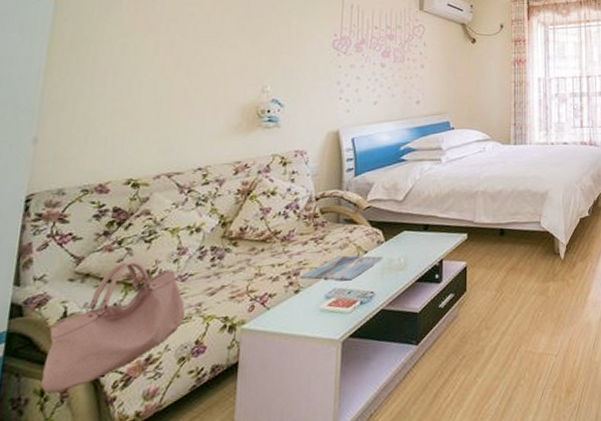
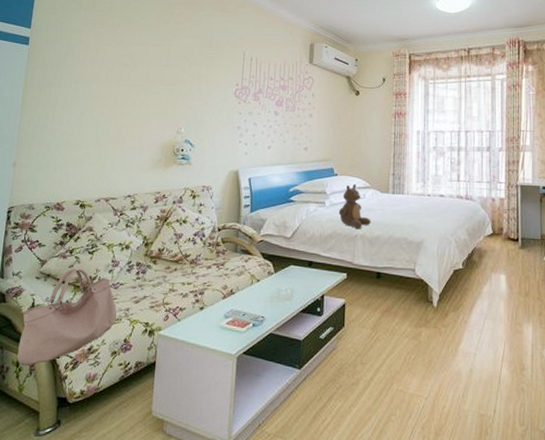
magazine: present [300,255,383,281] -> none [204,281,273,304]
teddy bear: none [456,138,492,185] -> present [338,184,371,229]

